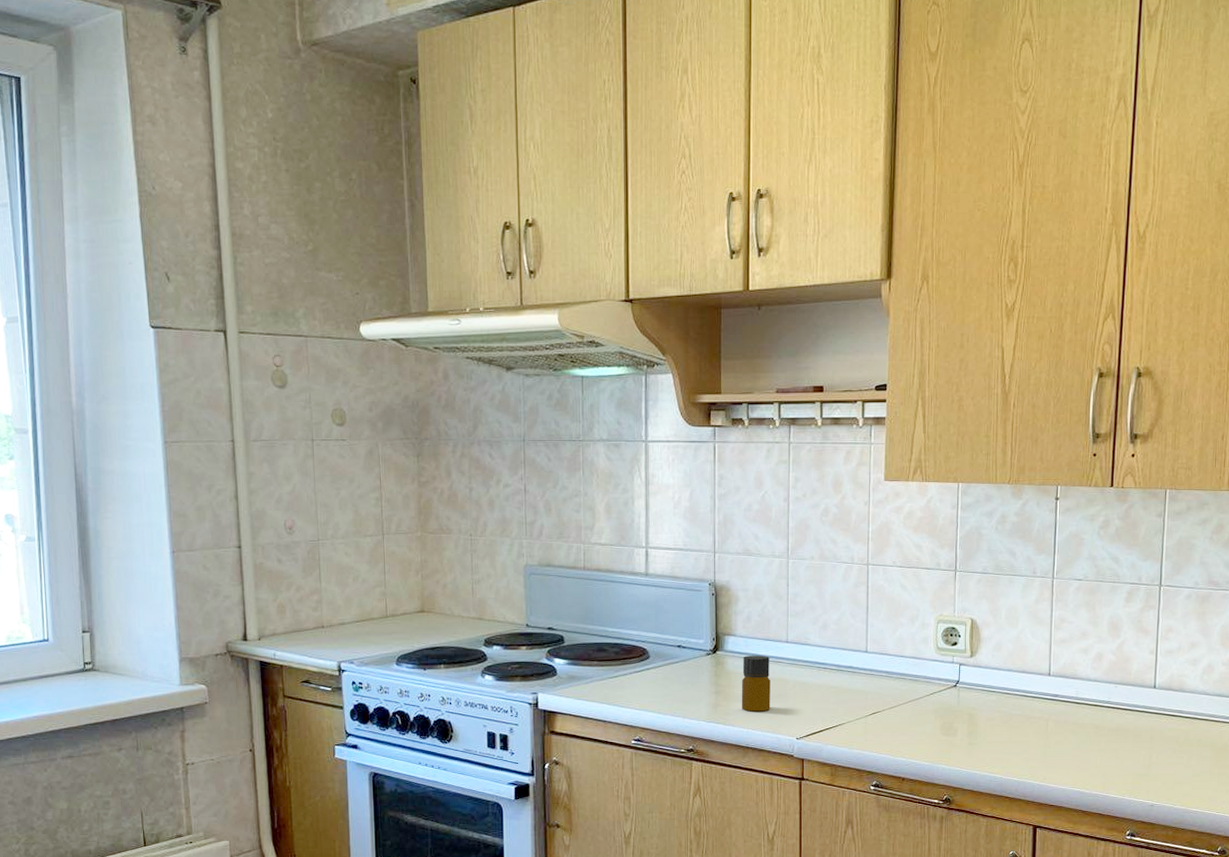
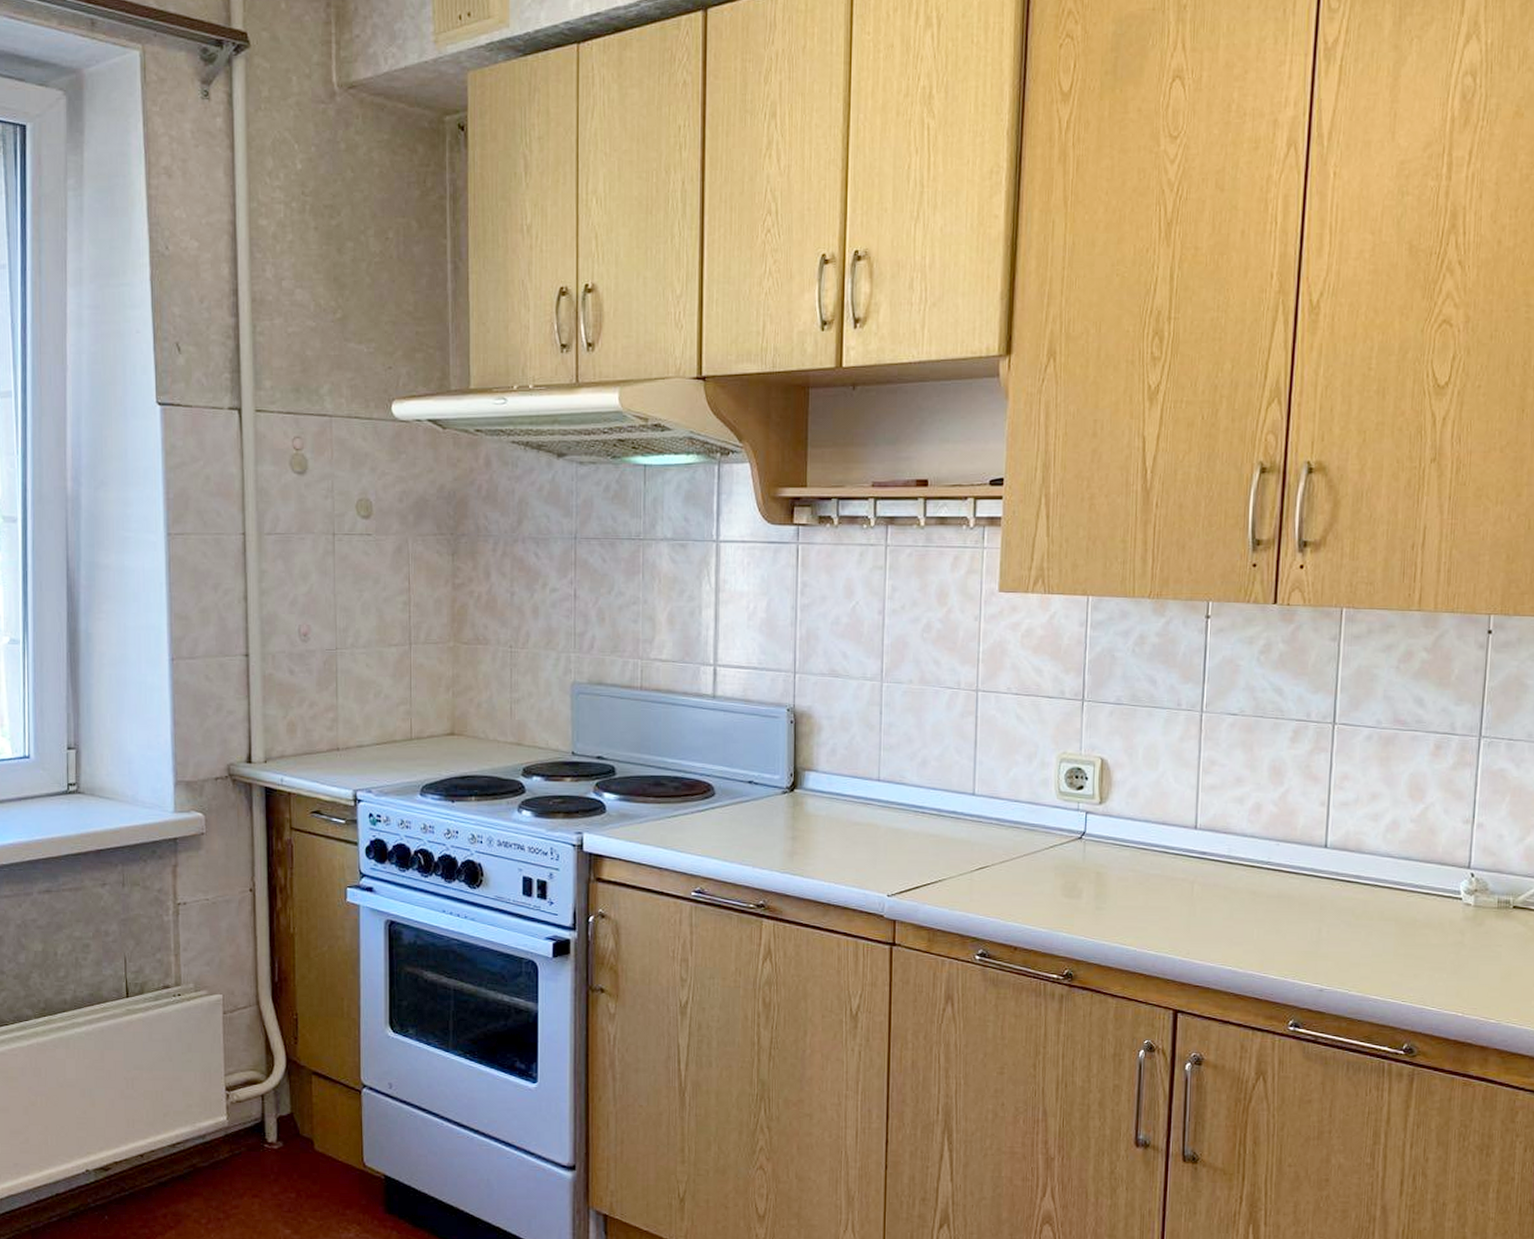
bottle: present [741,655,770,712] -> none [822,795,858,862]

